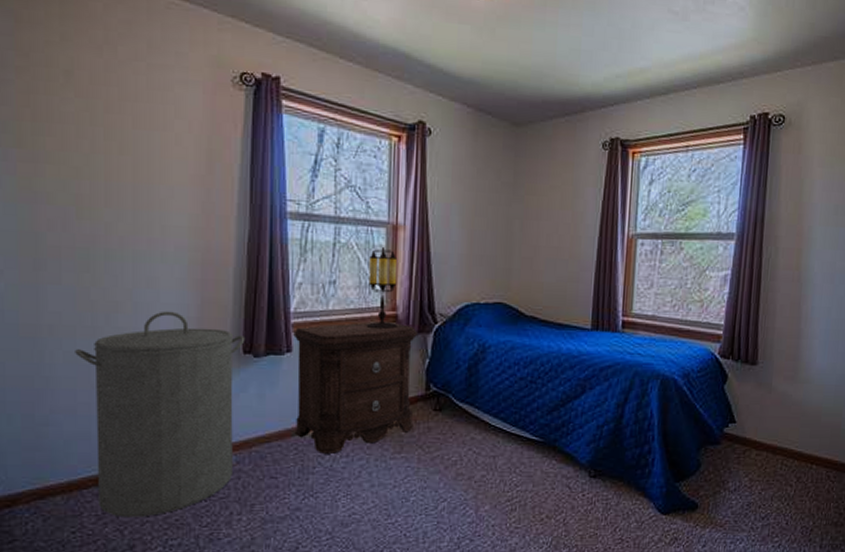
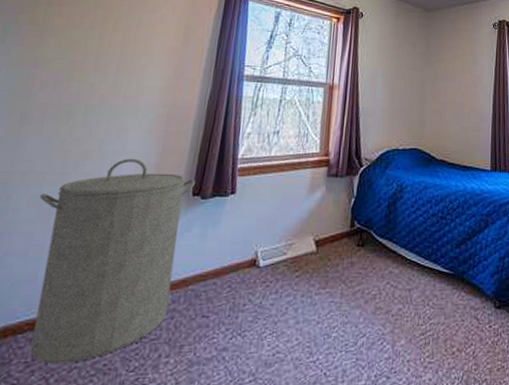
nightstand: present [293,321,419,454] -> none [230,165,347,291]
table lamp: present [366,246,398,330] -> none [302,102,332,173]

